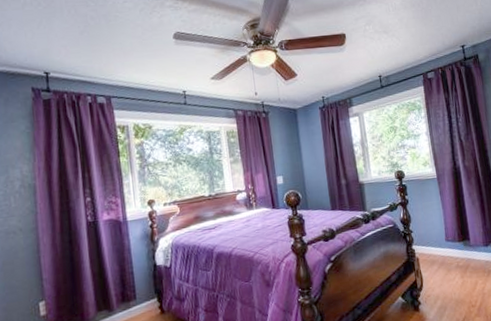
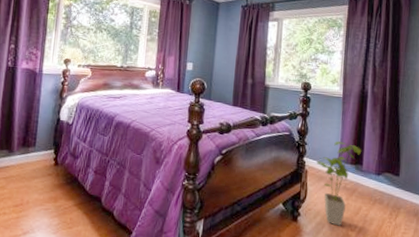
house plant: none [425,221,466,306] -> present [316,141,362,226]

